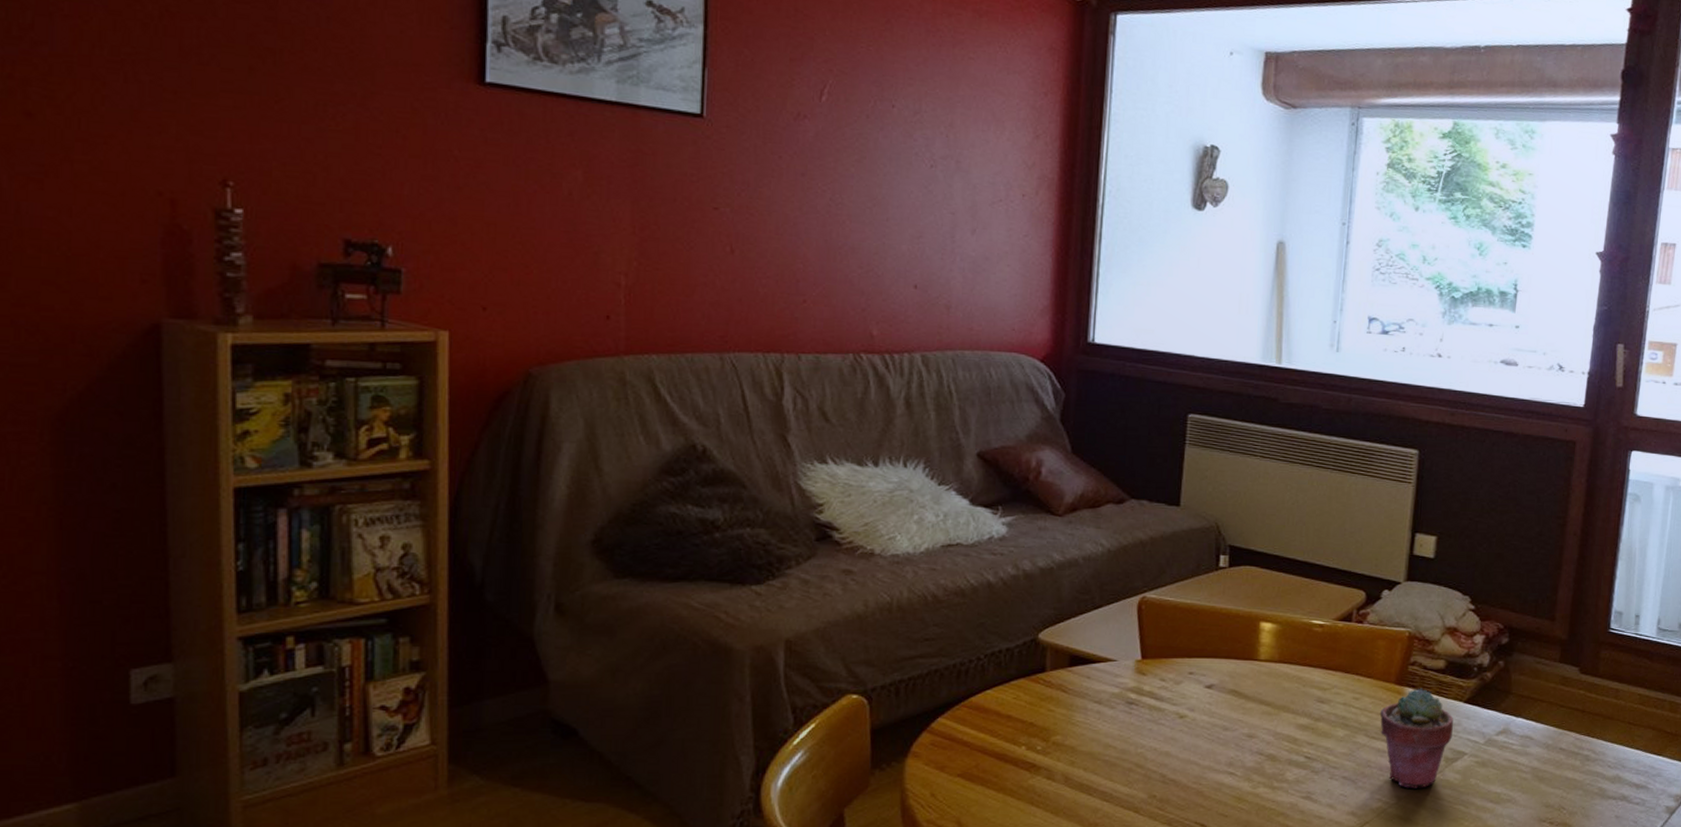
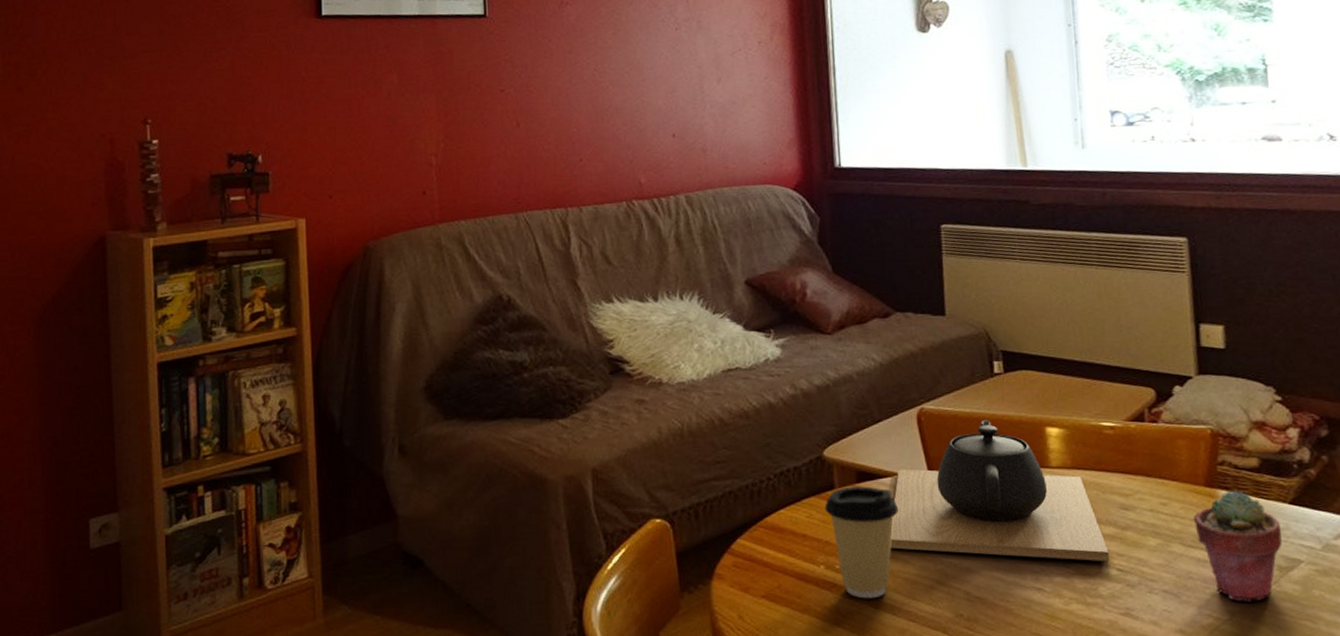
coffee cup: none [1033,670,1108,779] -> present [824,486,899,599]
teapot: none [1094,612,1300,750] -> present [890,420,1110,562]

